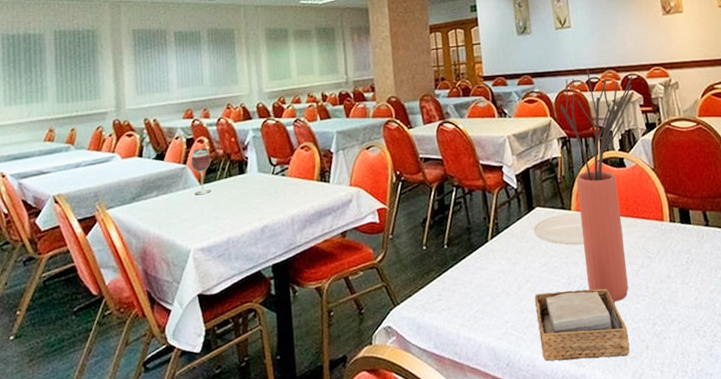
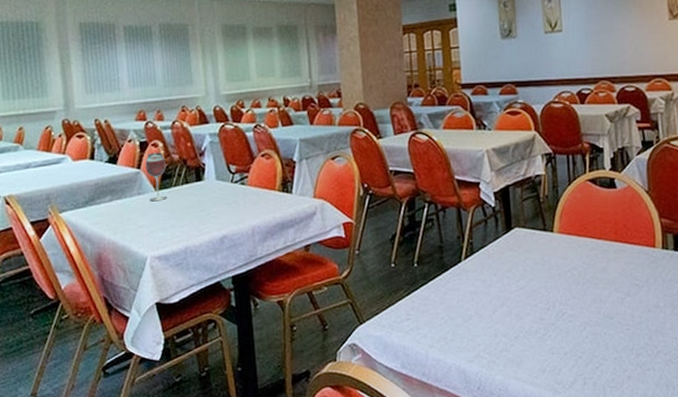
plate: present [533,212,585,245] -> none [511,235,567,270]
napkin holder: present [534,288,630,362] -> none [510,315,610,387]
vase: present [560,69,633,301] -> none [546,79,630,329]

